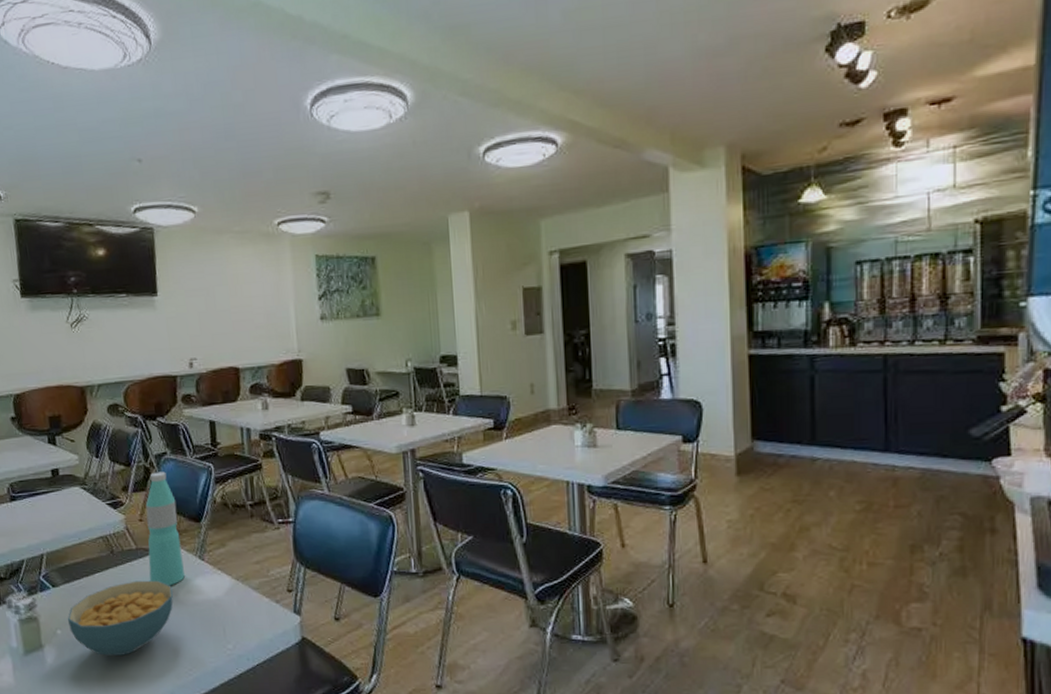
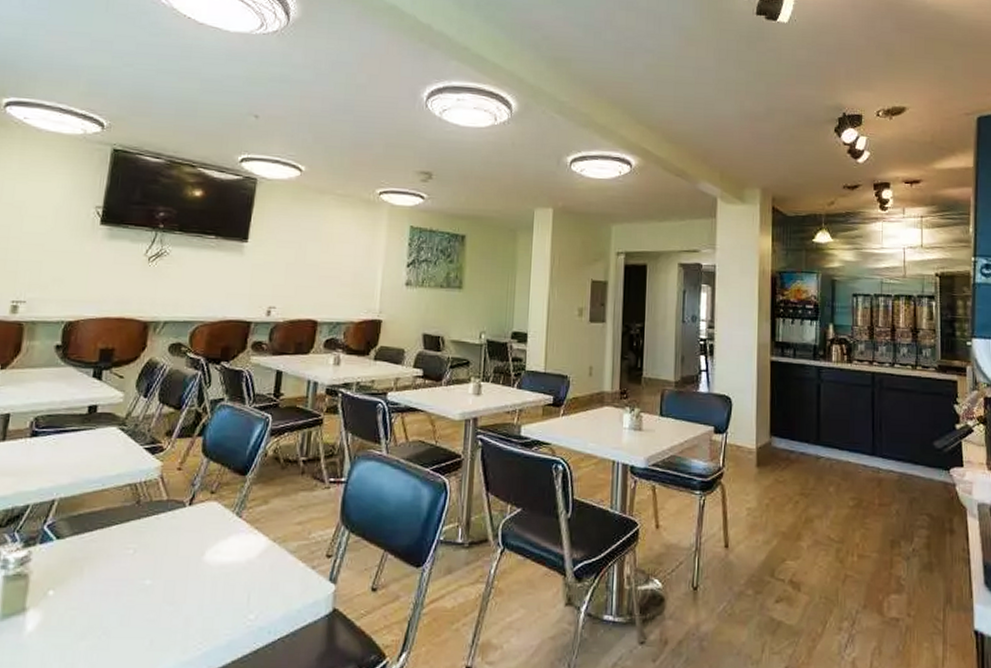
cereal bowl: present [67,580,174,656] -> none [65,536,199,624]
water bottle: present [145,471,185,586] -> none [174,418,224,545]

